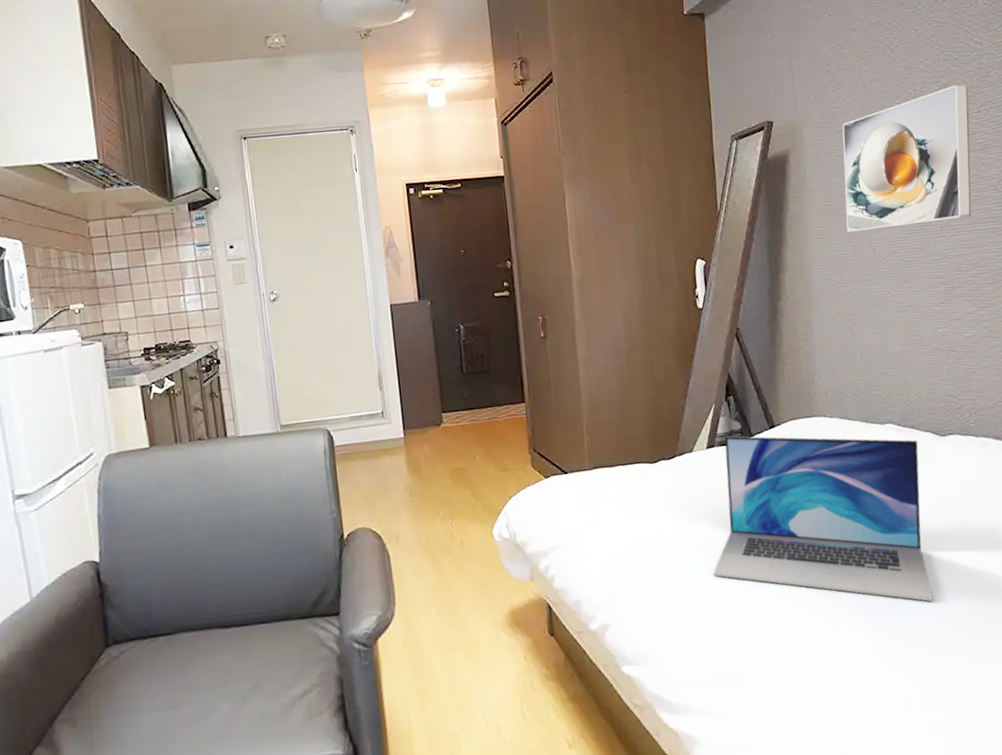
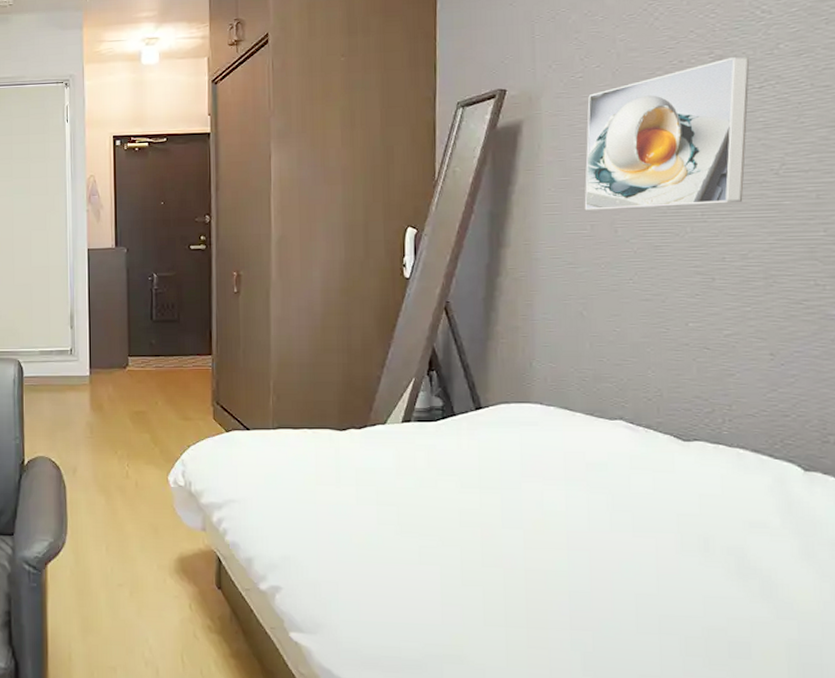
laptop: present [713,436,933,602] -> none [398,412,658,622]

